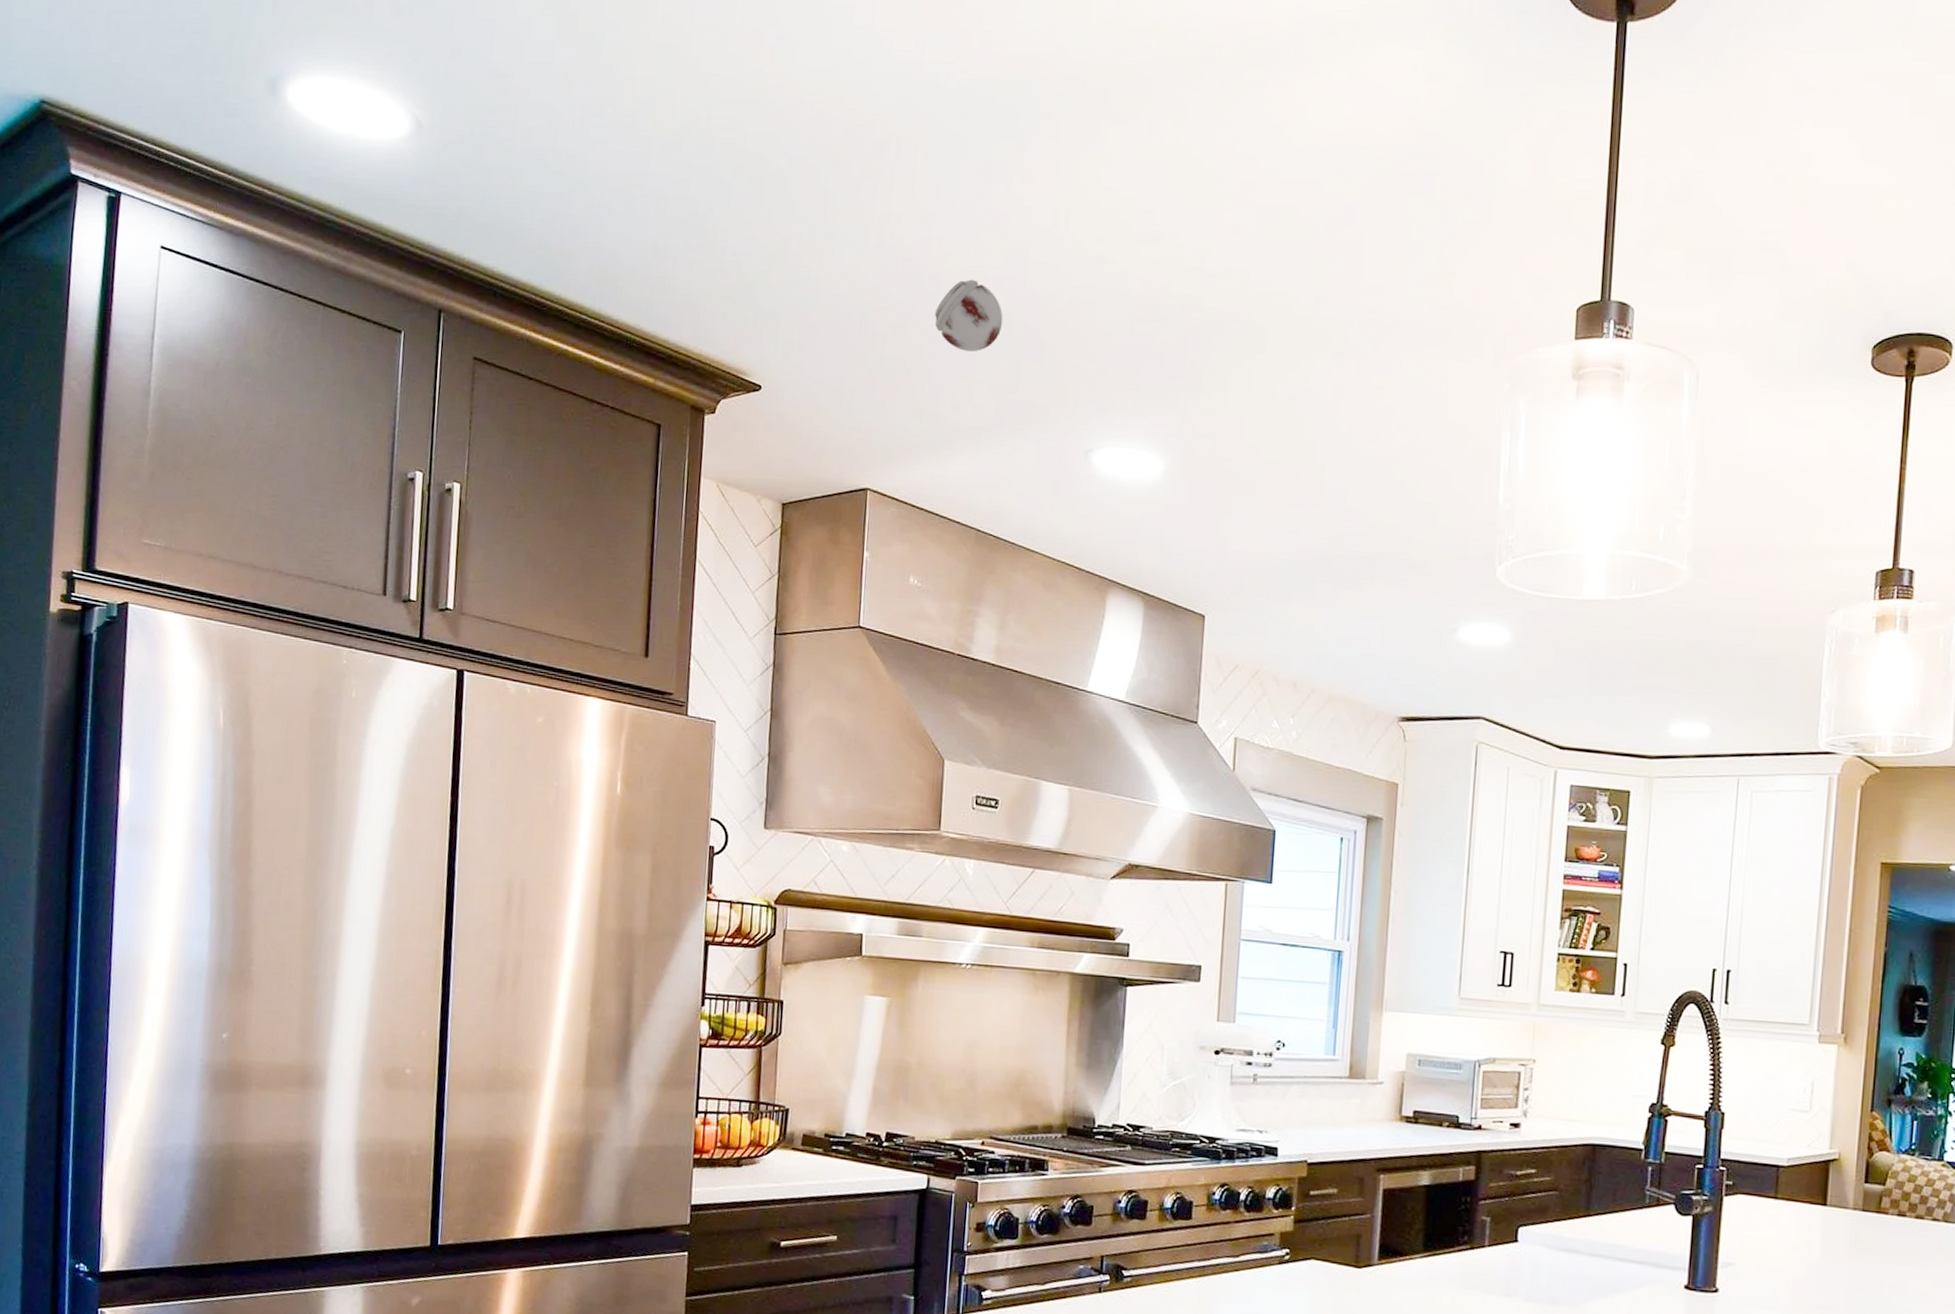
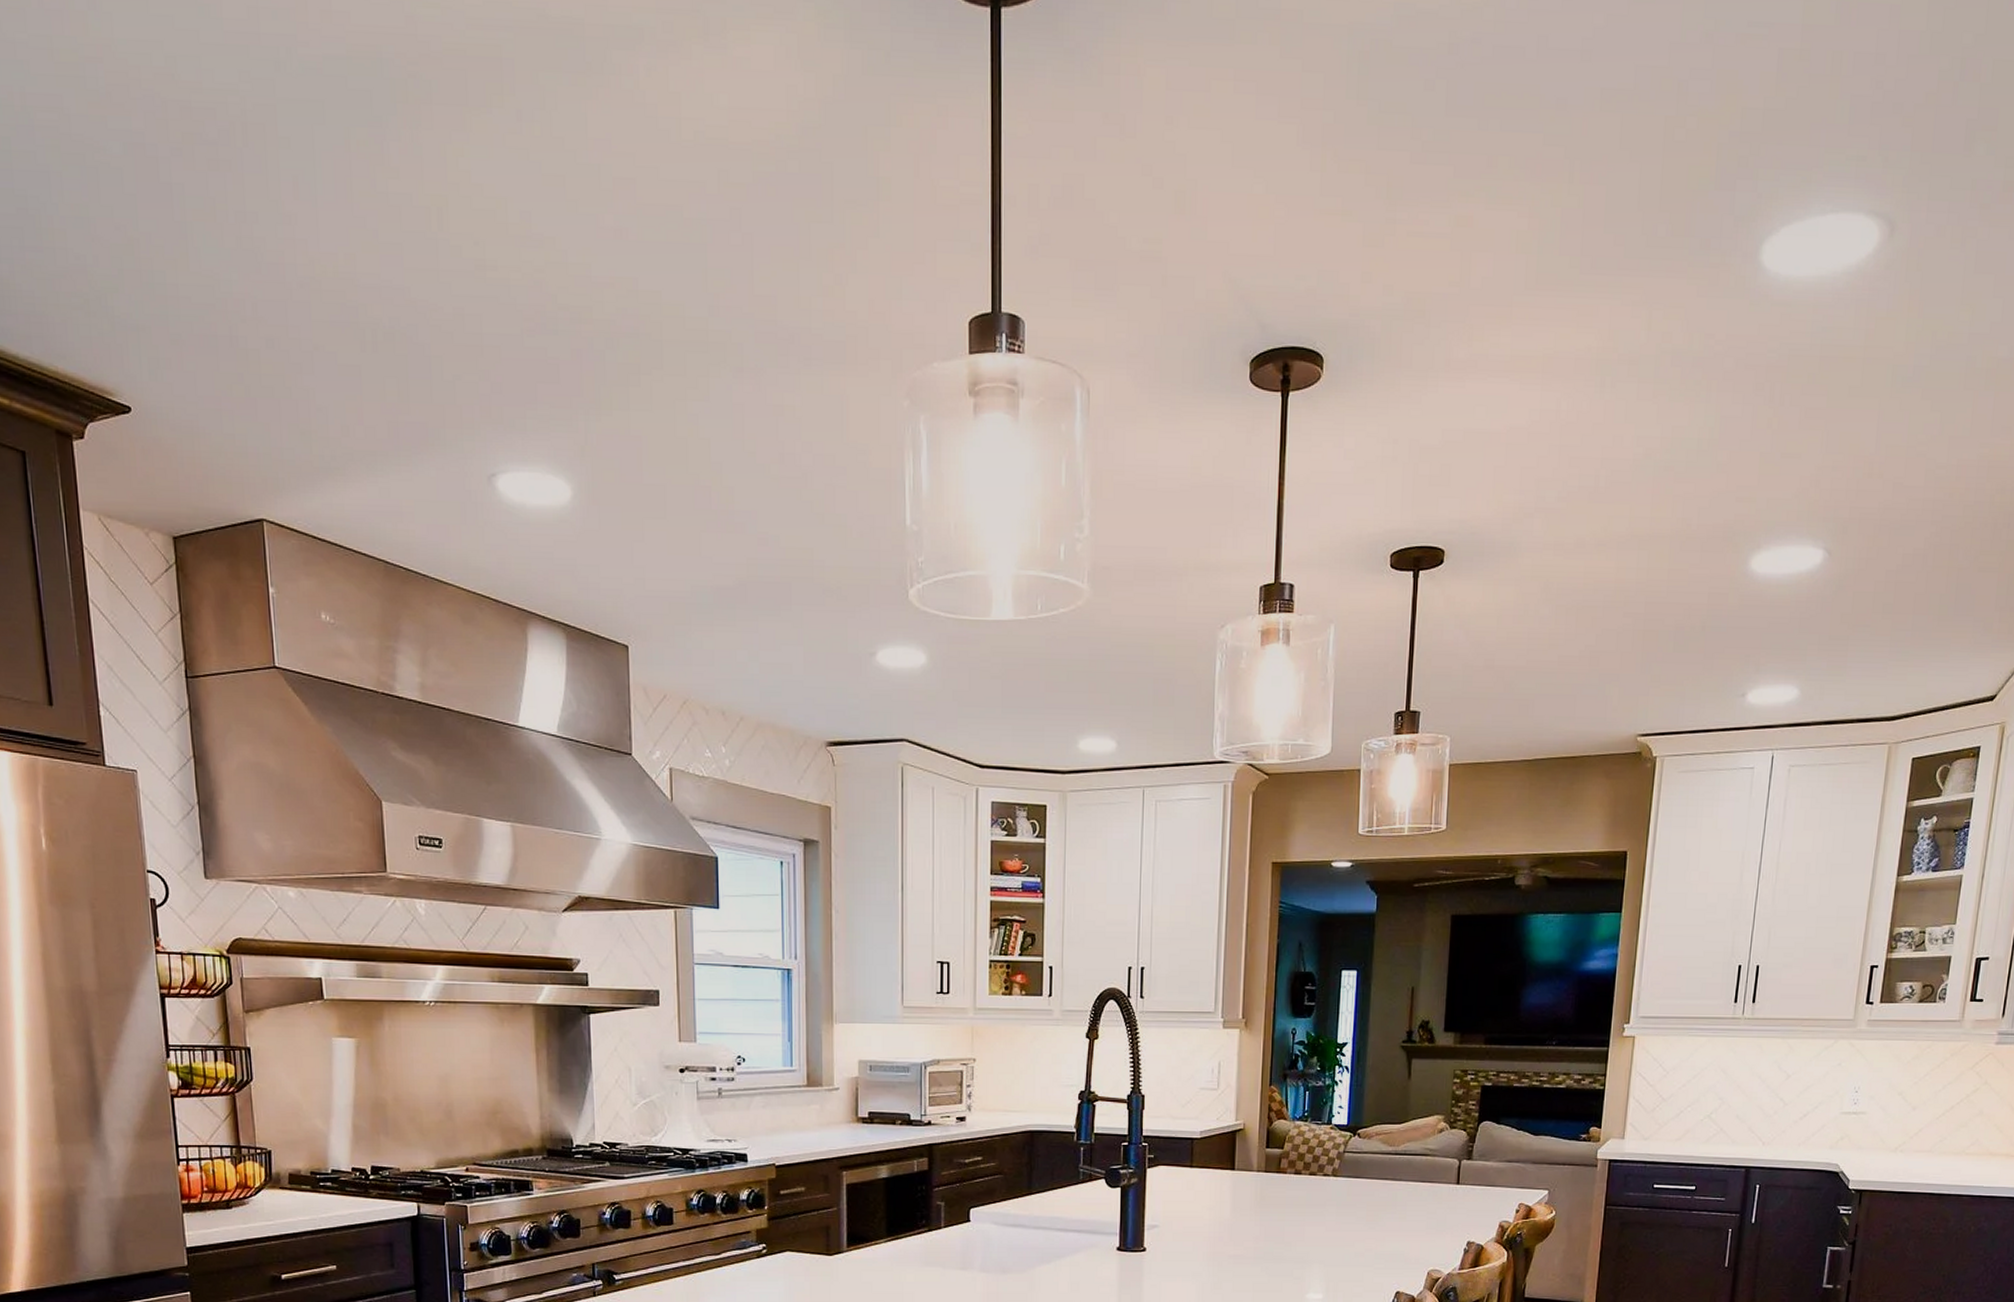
smoke detector: present [934,279,1003,353] -> none [310,287,385,369]

